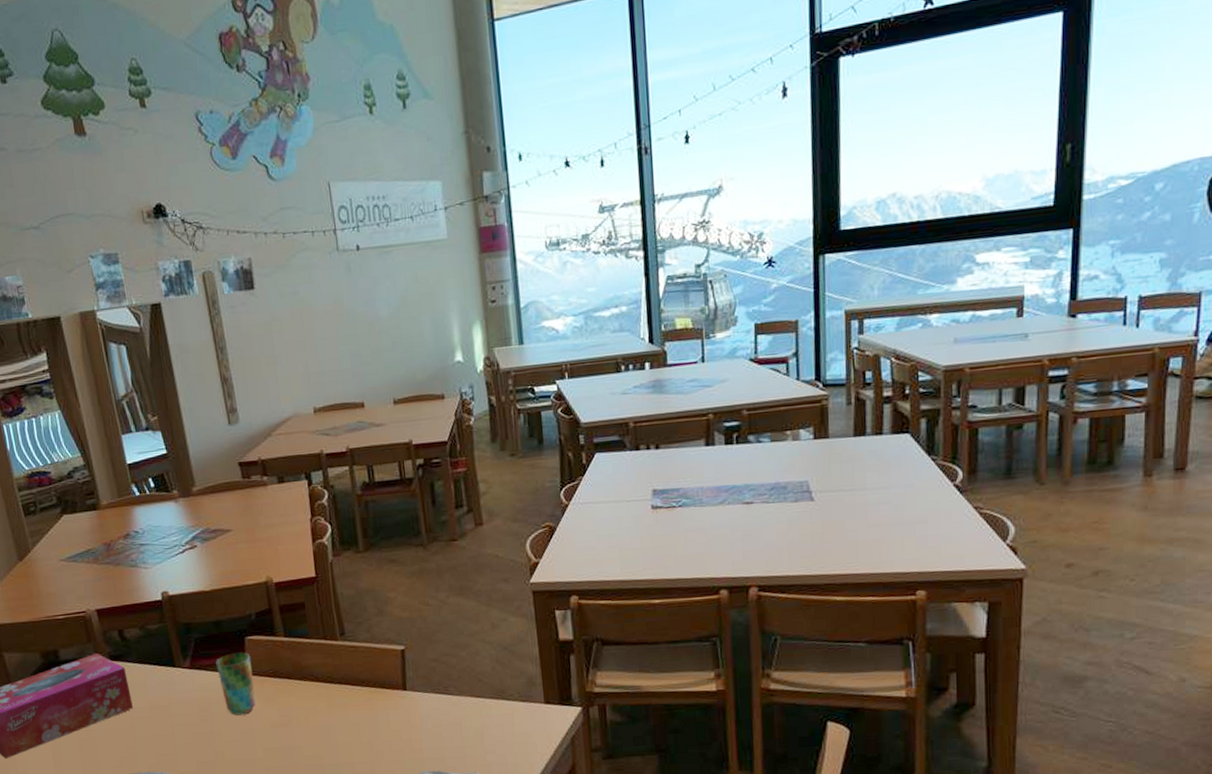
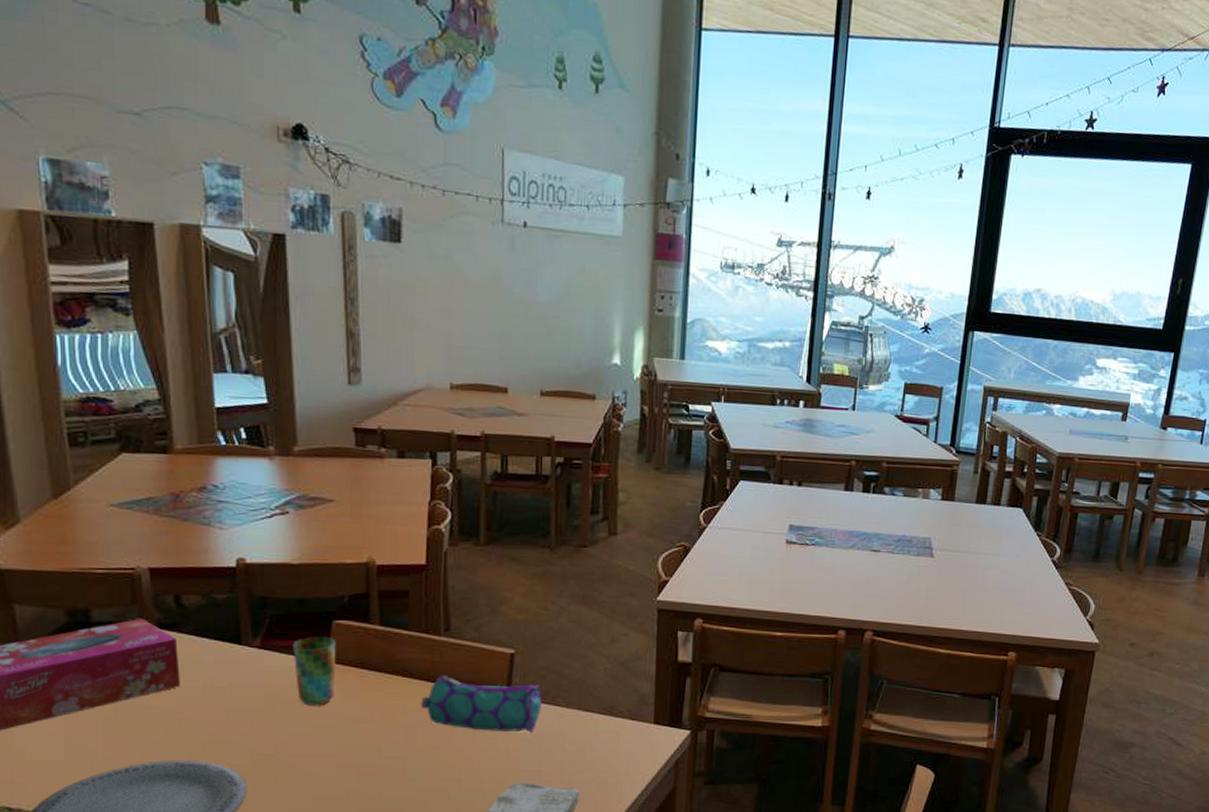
pencil case: none [329,676,437,725] -> present [421,675,542,732]

